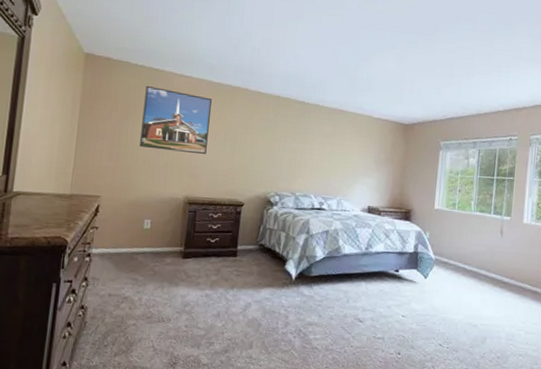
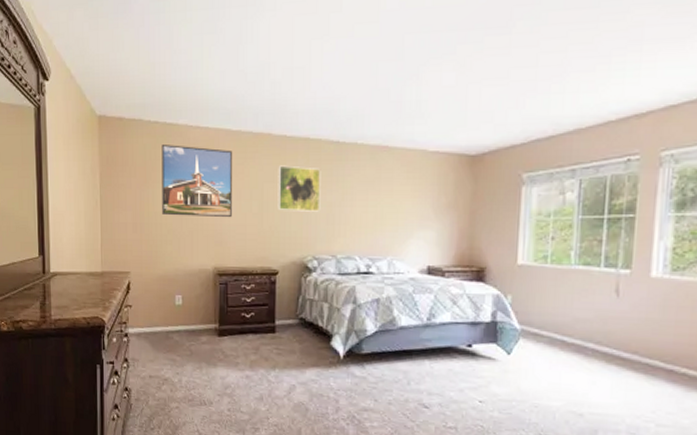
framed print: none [248,115,288,156] -> present [277,165,321,212]

